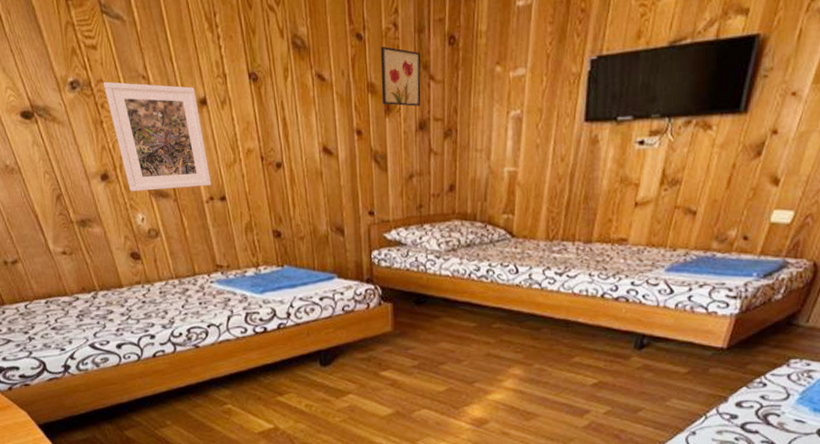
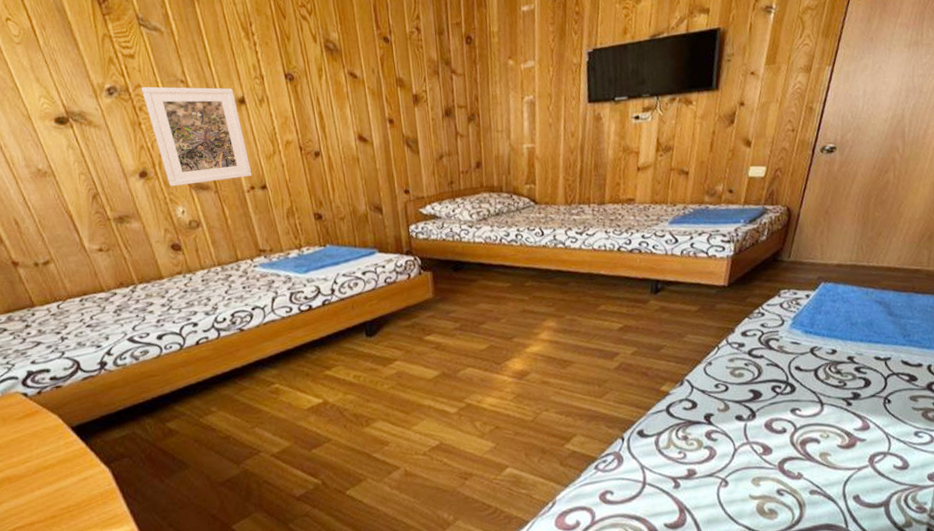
wall art: present [380,46,421,107] -> none [406,46,445,97]

